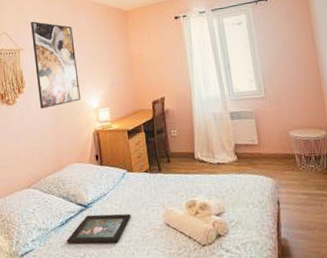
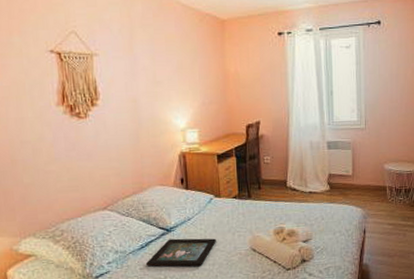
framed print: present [30,21,81,109] -> none [105,21,166,125]

